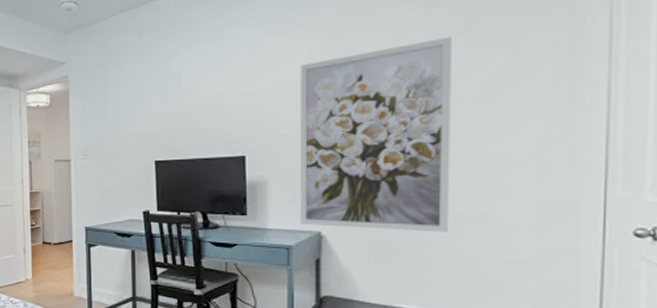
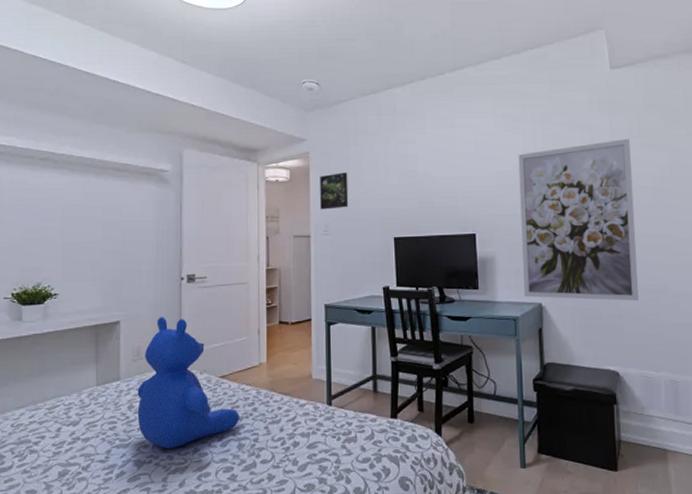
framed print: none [79,95,108,134] -> present [320,172,349,210]

